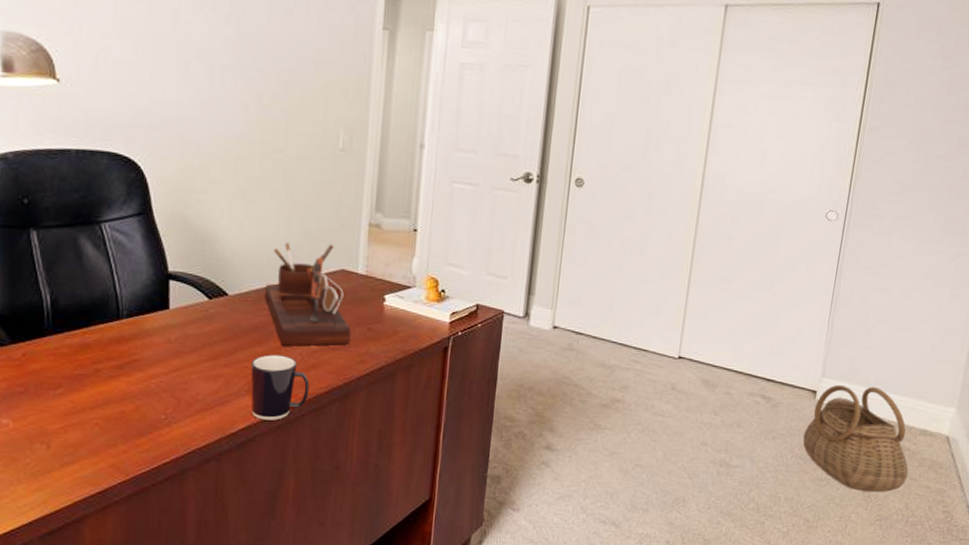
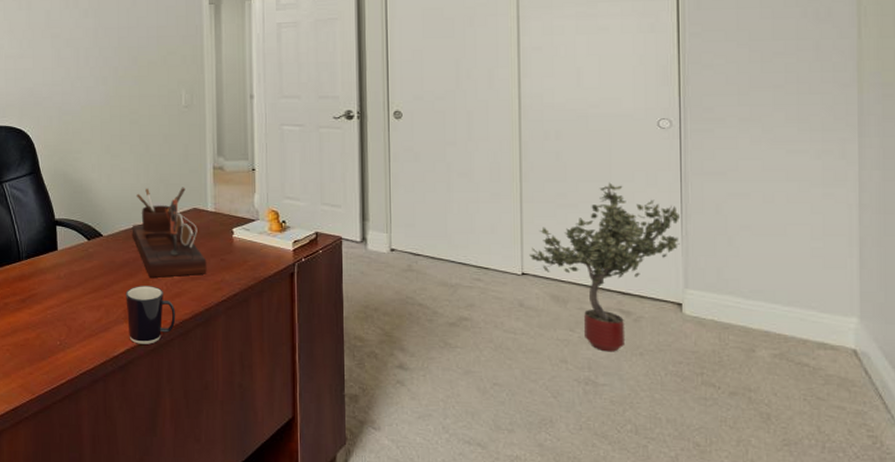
potted tree: none [688,270,829,436] -> present [529,182,680,352]
basket: present [803,384,909,493] -> none [676,296,813,414]

